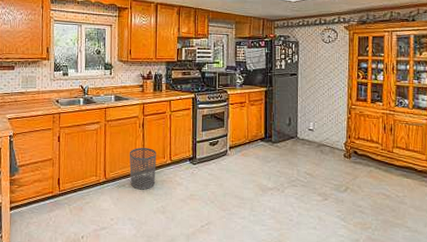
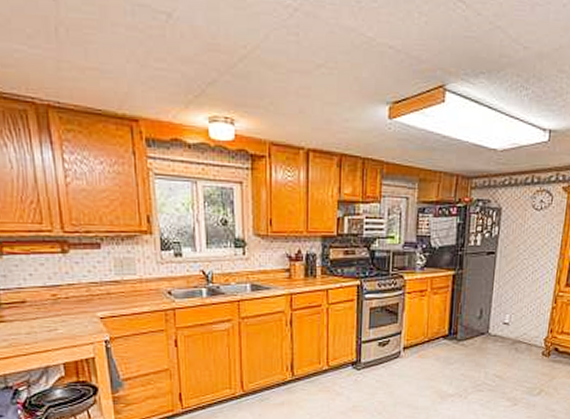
waste bin: present [129,148,156,190] -> none [273,352,309,403]

